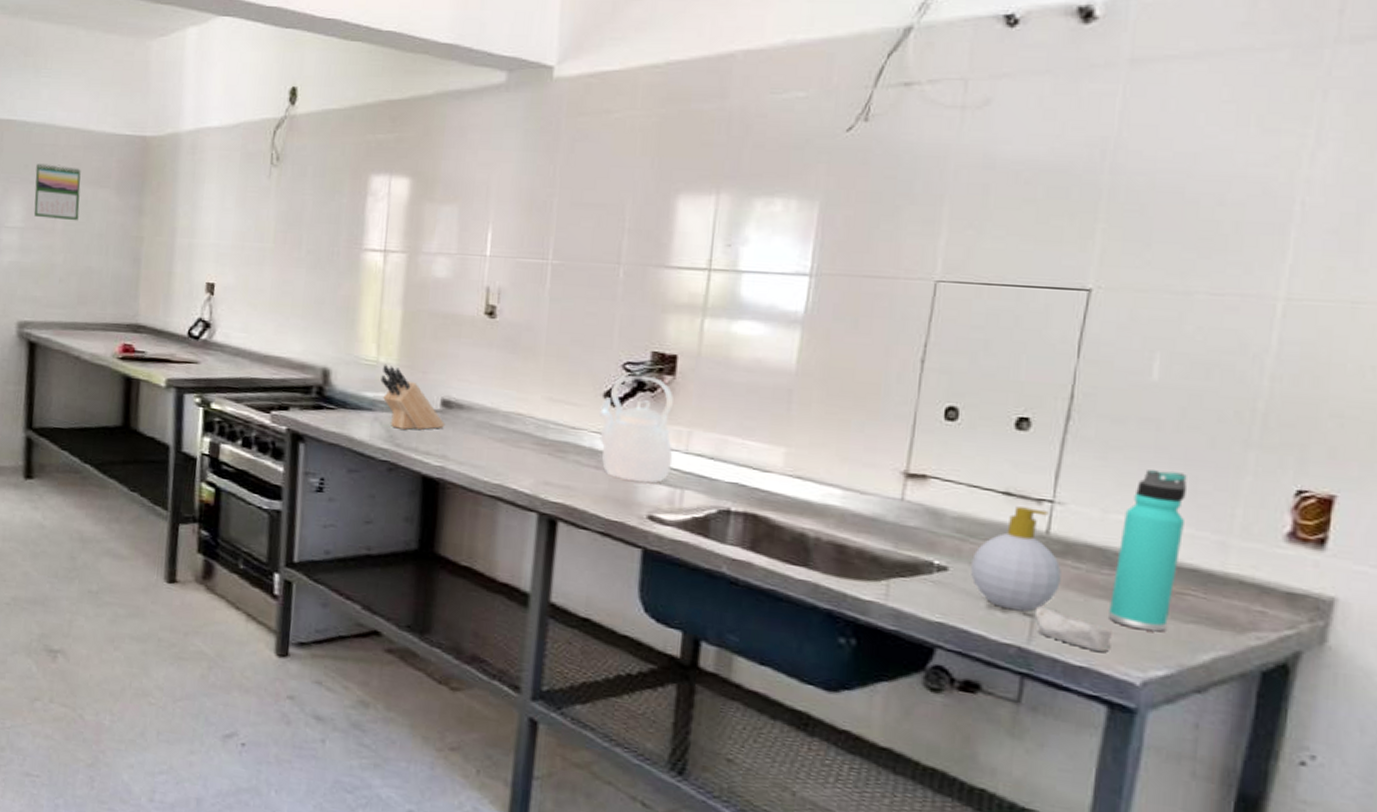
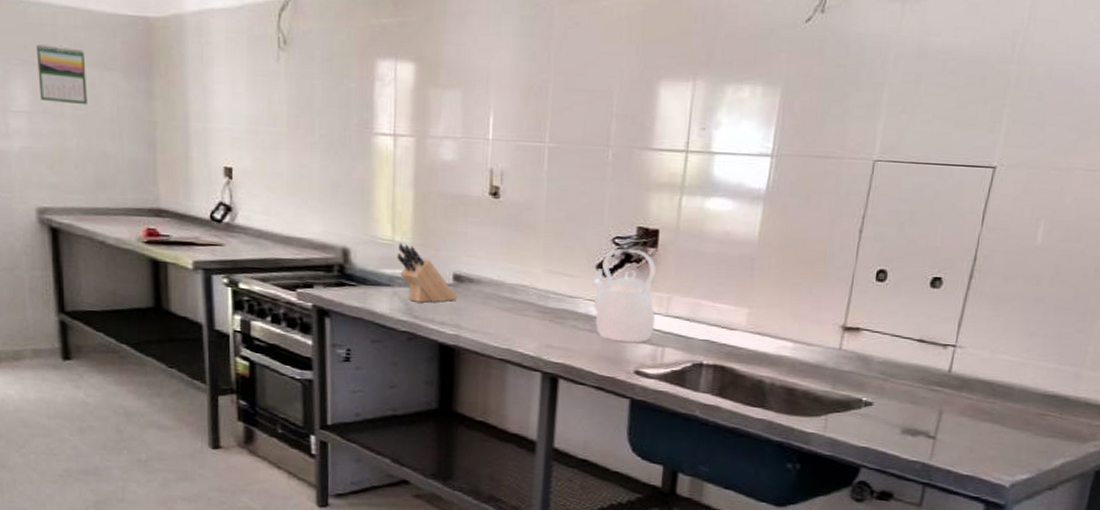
soap bottle: present [971,506,1061,612] -> none [890,351,958,435]
soap bar: present [1036,606,1112,652] -> none [936,430,992,463]
thermos bottle: present [1107,470,1187,632] -> none [989,318,1056,446]

